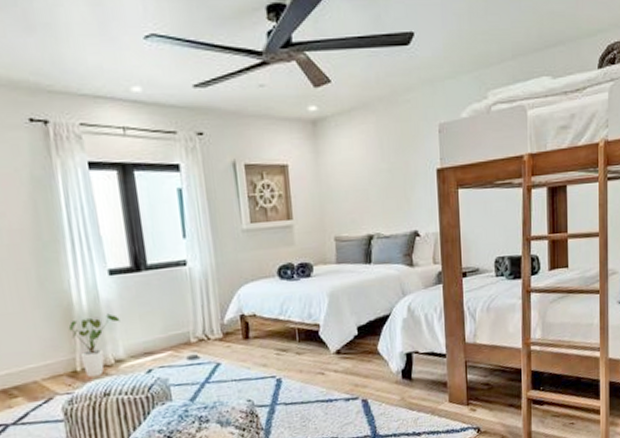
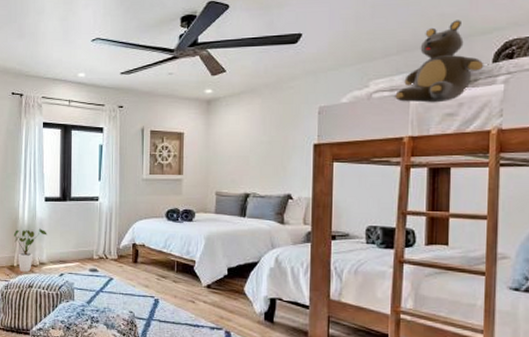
teddy bear: none [513,19,591,115] -> present [395,20,484,103]

